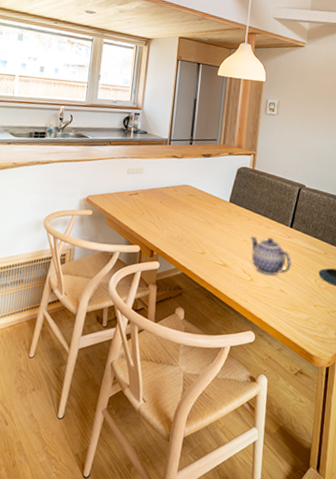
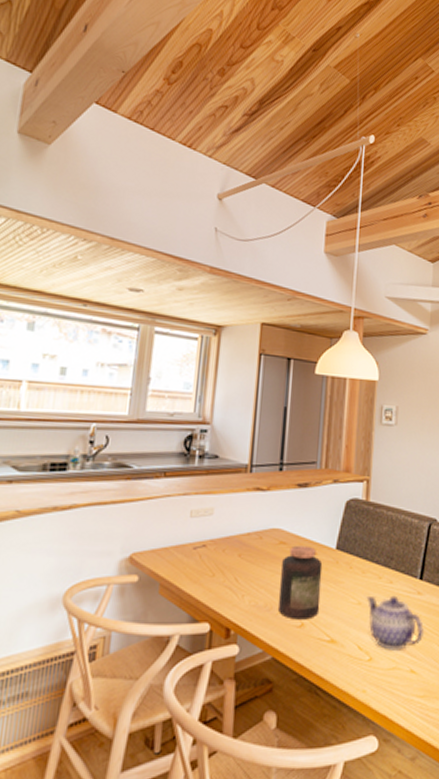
jar: none [187,197,219,249] -> present [278,545,323,620]

